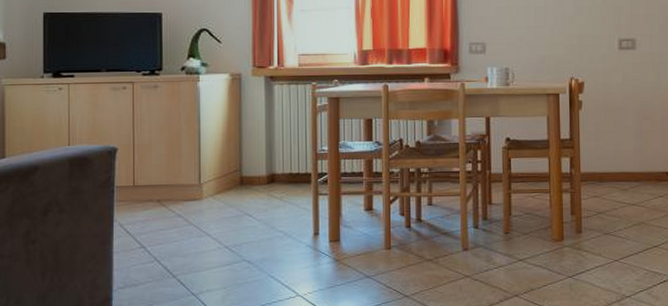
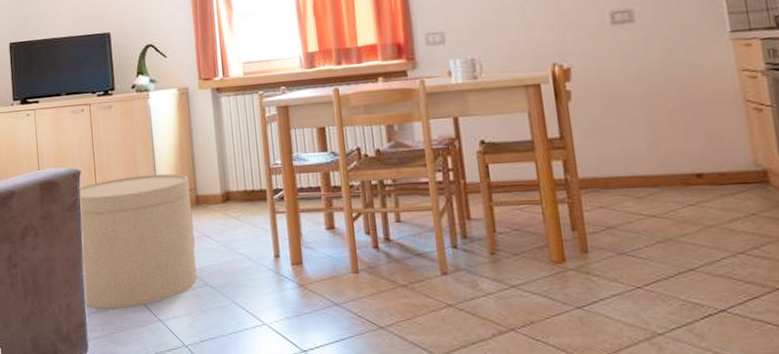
side table: none [111,155,236,284] -> present [78,173,198,309]

